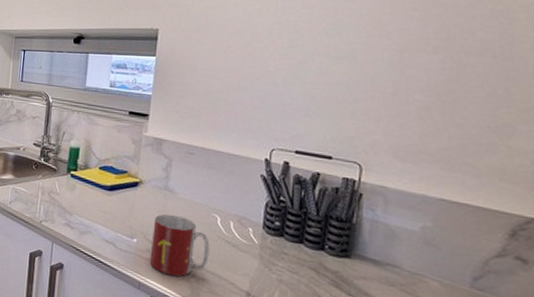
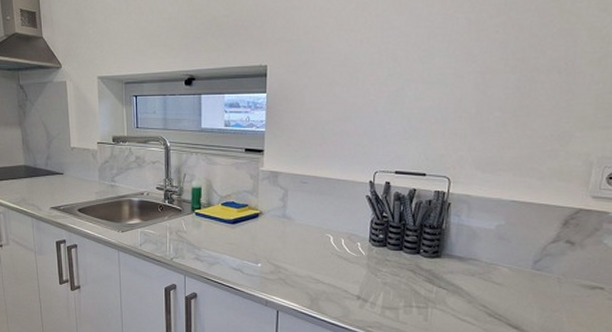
mug: present [149,214,210,277] -> none [273,238,325,291]

